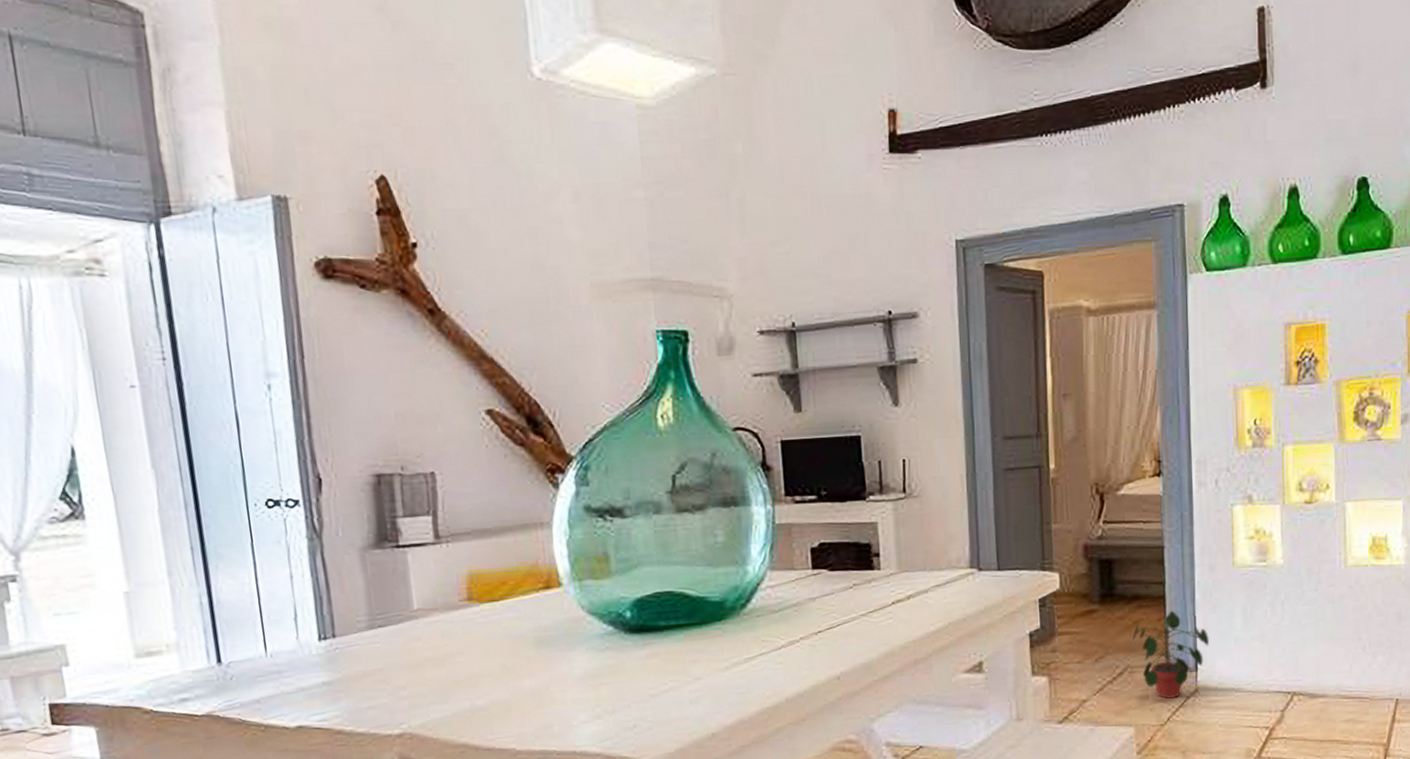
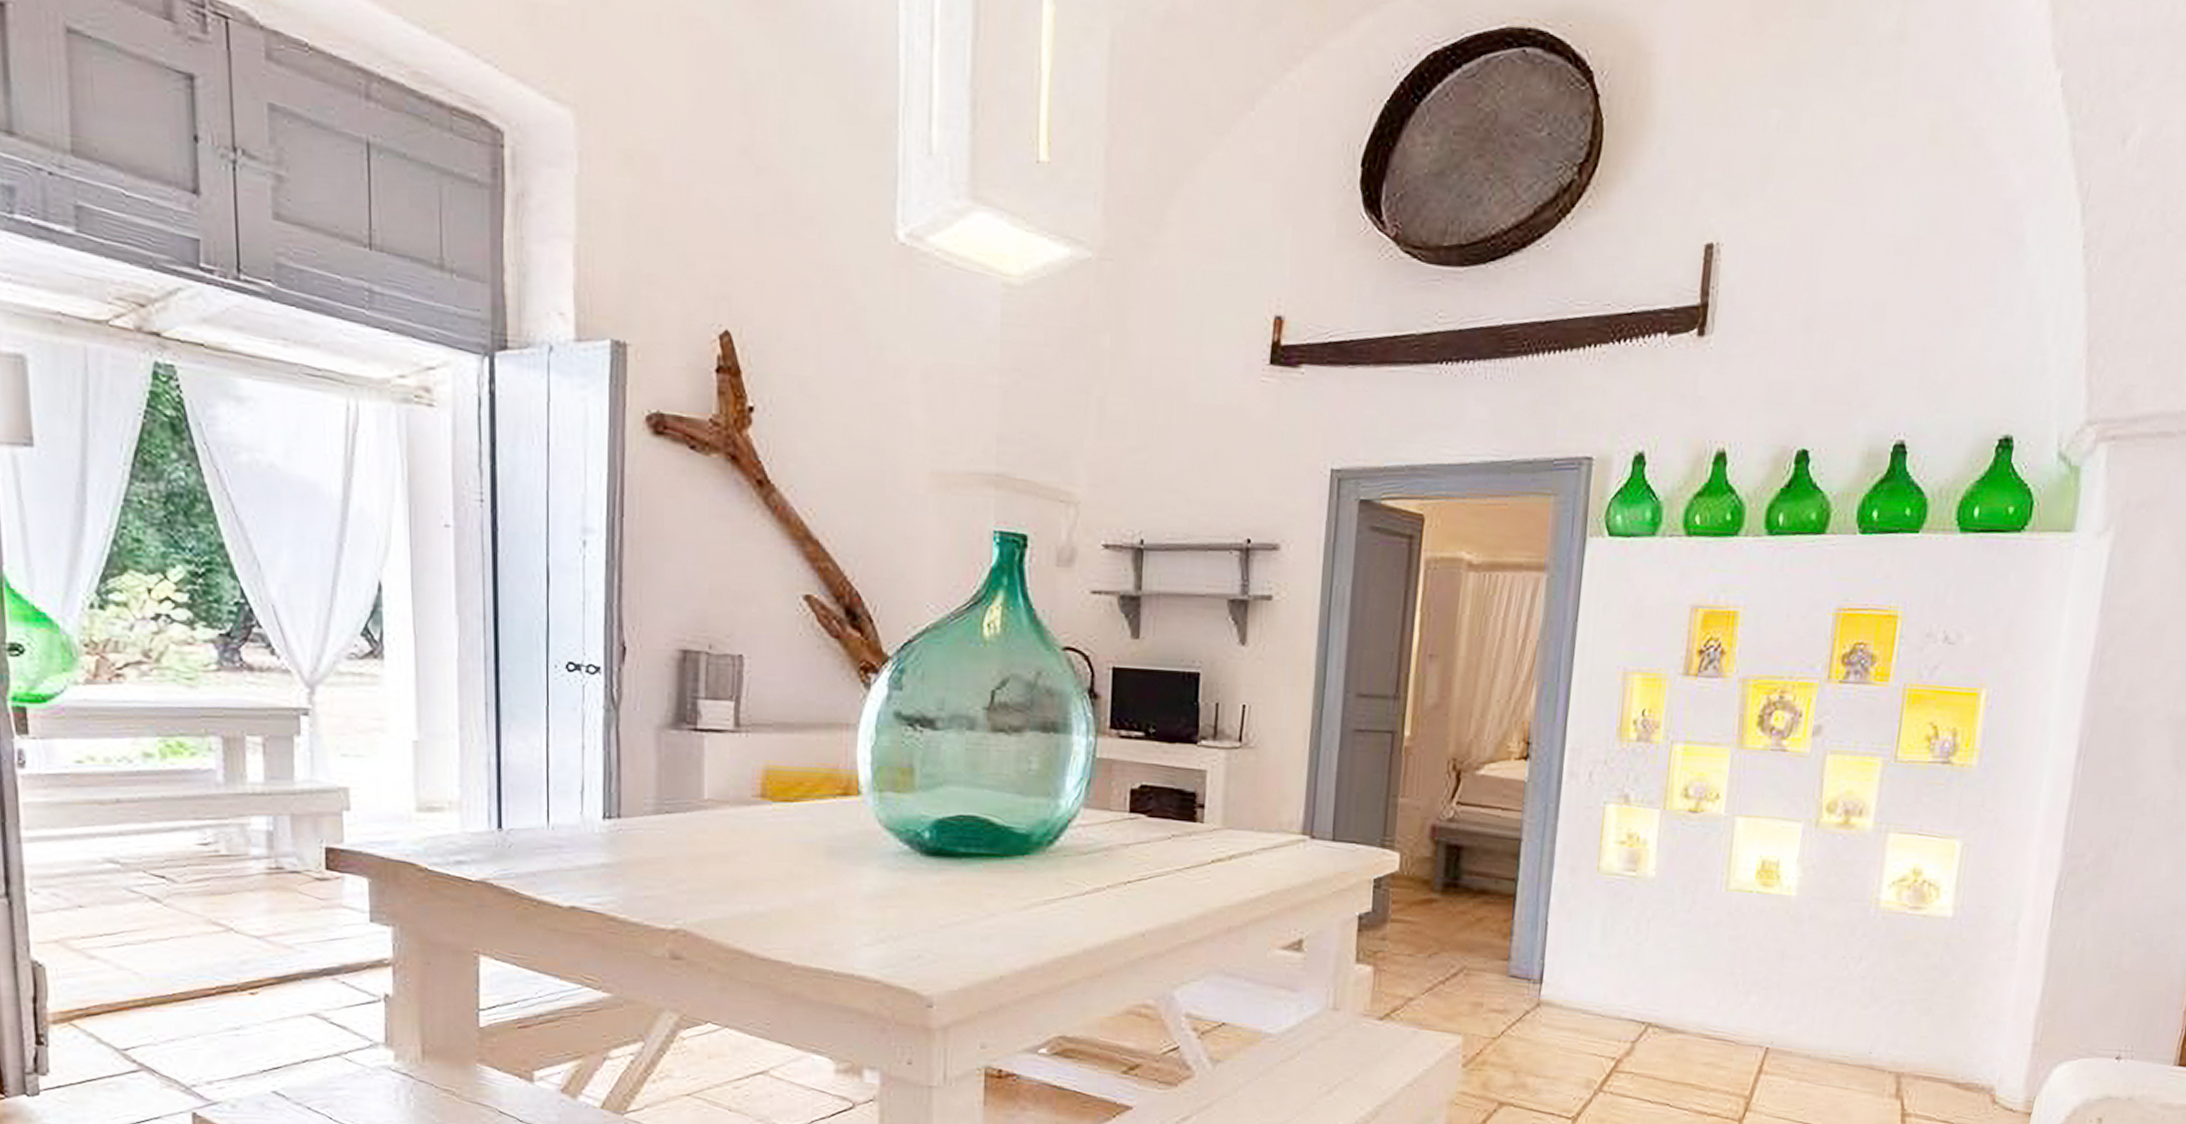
potted plant: present [1132,610,1210,699] -> none [1473,912,1561,1010]

